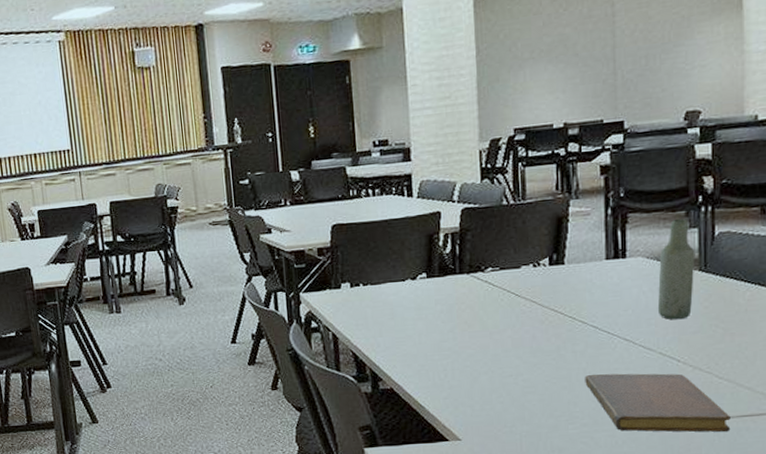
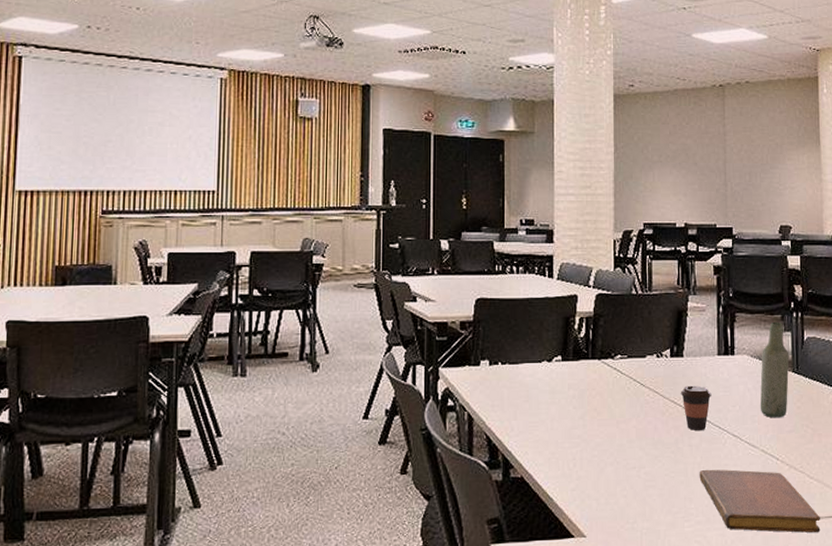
coffee cup: none [561,292,599,337] -> present [680,385,712,430]

